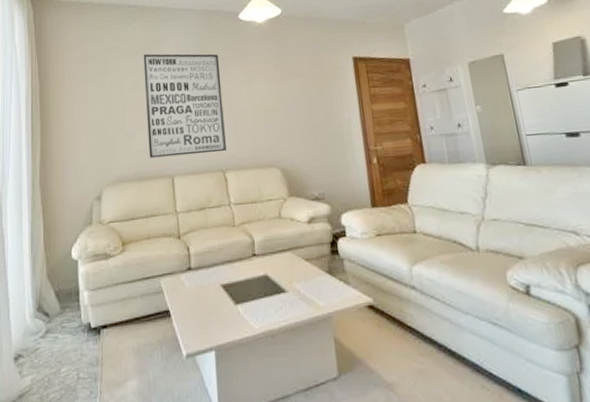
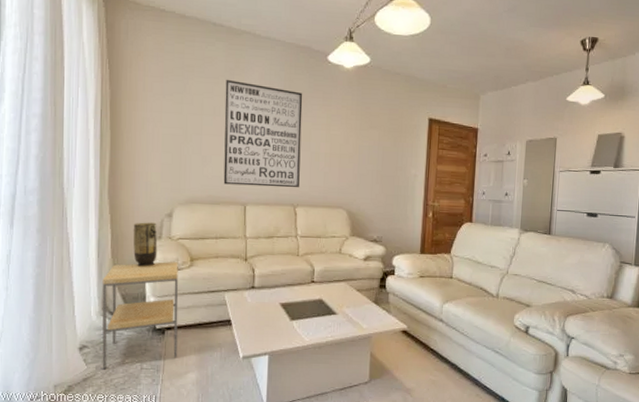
side table: none [36,247,115,383] -> present [102,261,179,370]
vase: none [64,208,89,258] -> present [133,222,158,267]

